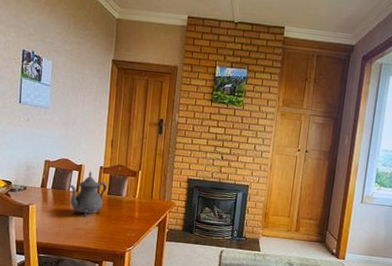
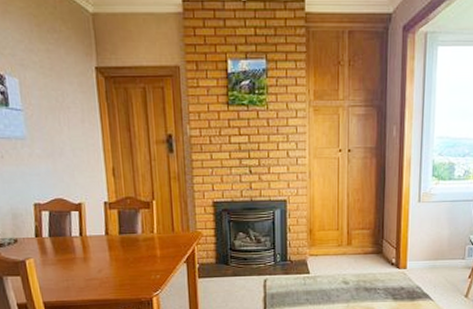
teapot: present [70,170,107,217] -> none [71,208,117,264]

